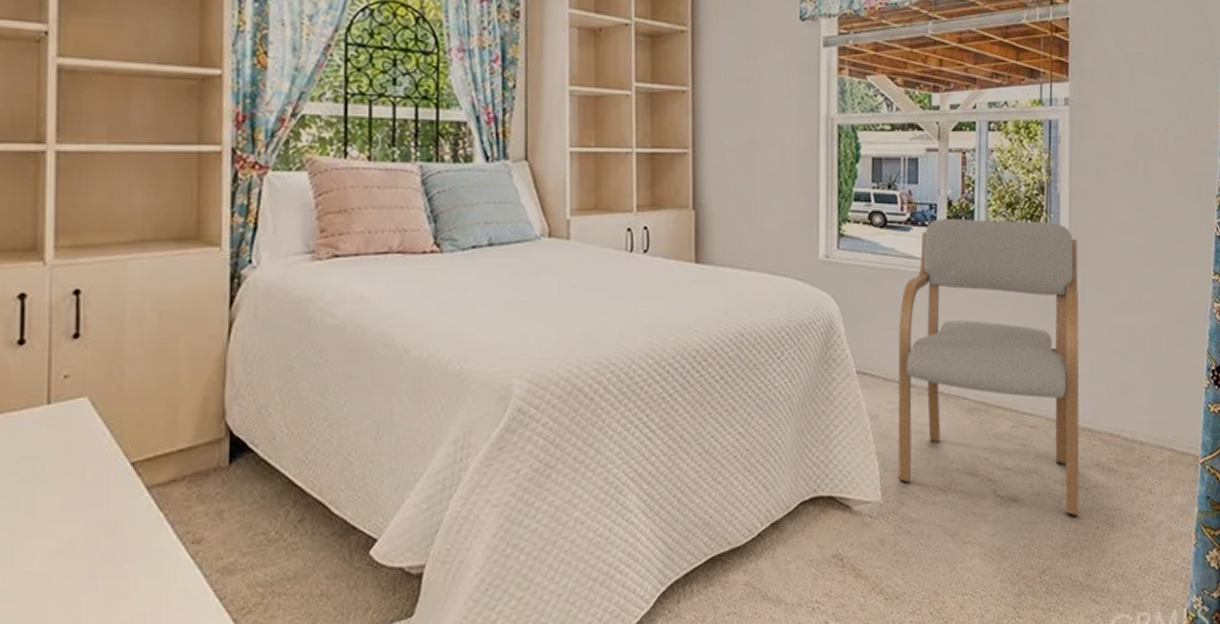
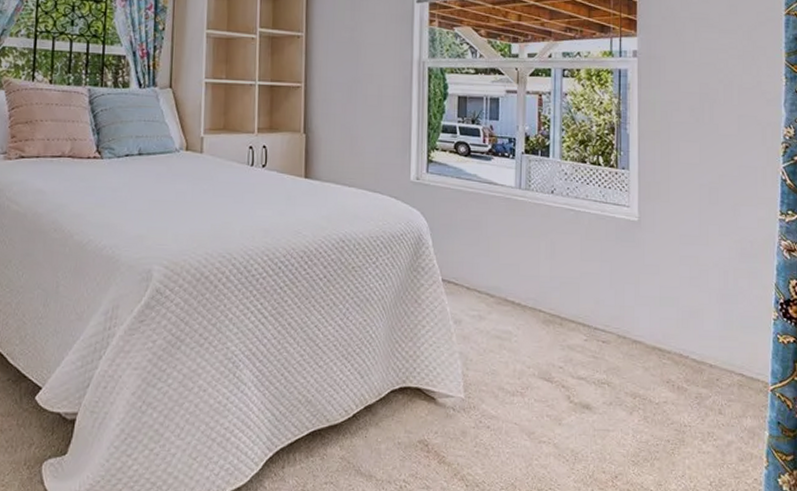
armchair: present [898,219,1080,518] -> none [479,151,650,429]

